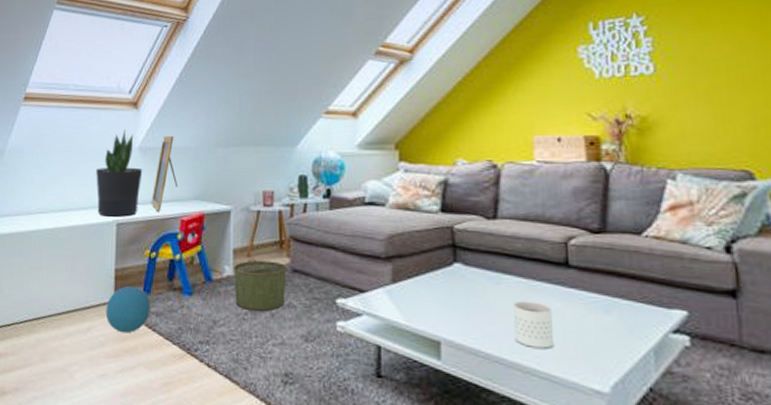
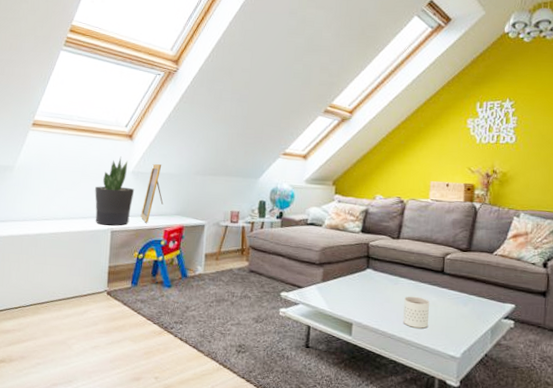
ball: present [105,285,151,334] -> none [99,279,137,315]
basket: present [232,258,287,311] -> none [204,261,246,300]

